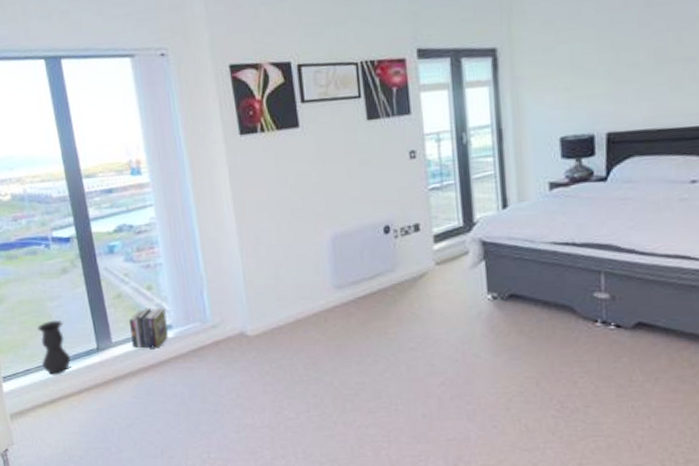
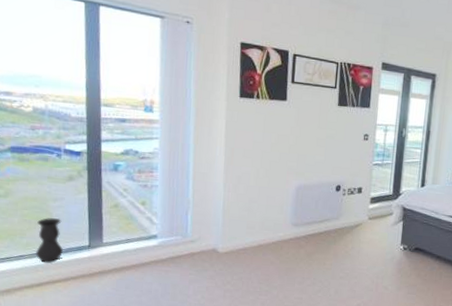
books: present [129,307,169,349] -> none [120,219,154,252]

